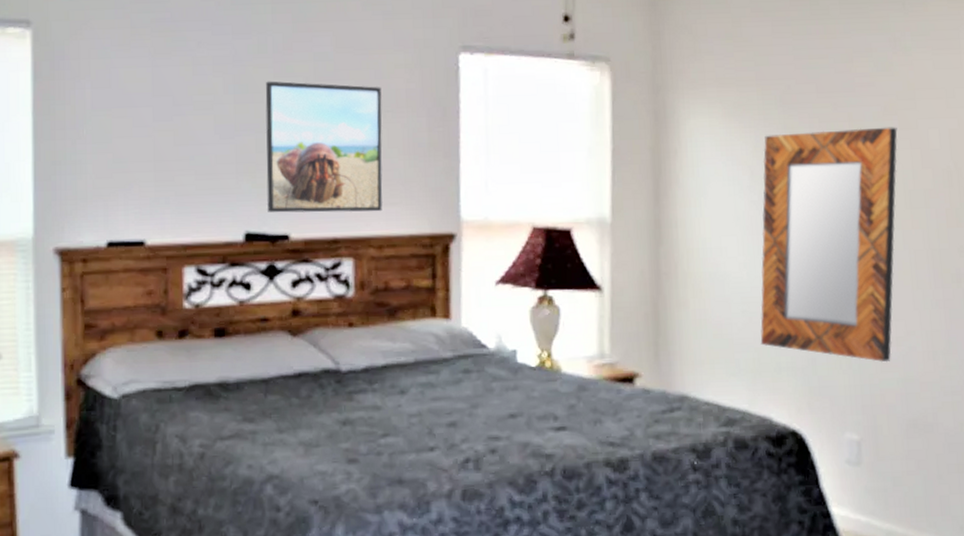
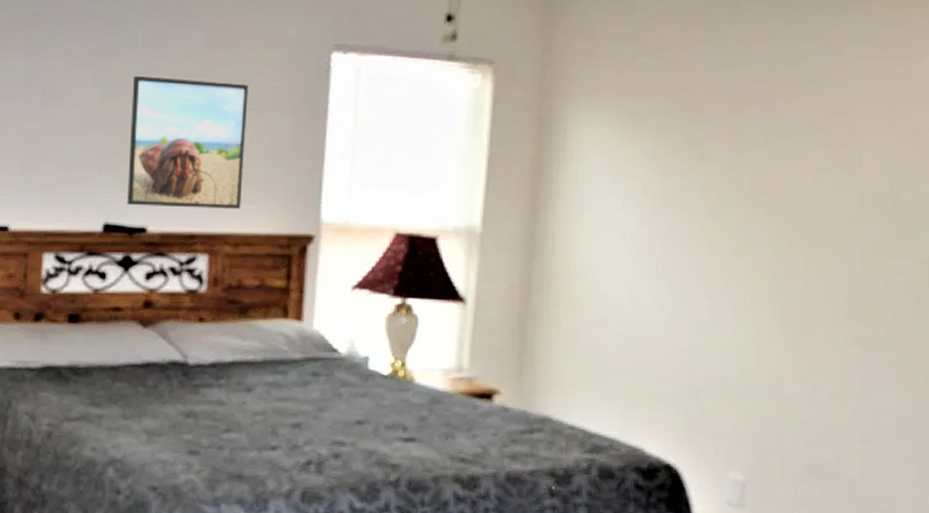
home mirror: present [760,127,898,363] -> none [638,144,823,401]

